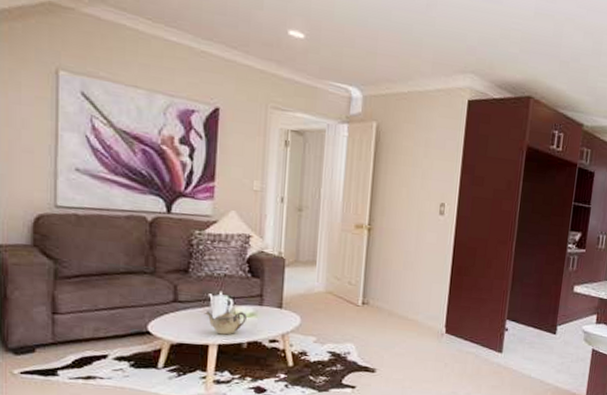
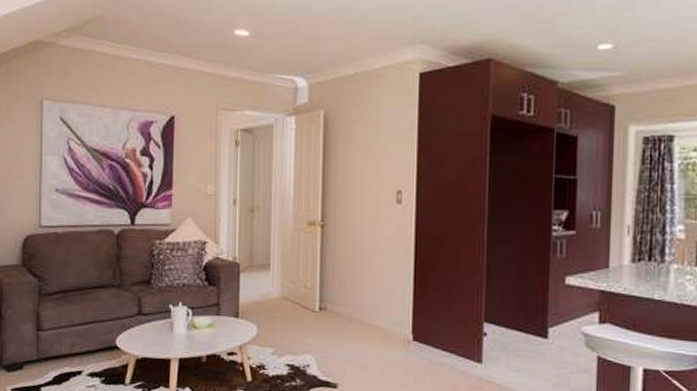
teapot: present [204,308,247,335] -> none [165,319,205,348]

